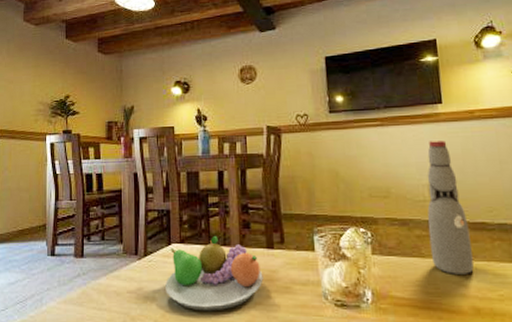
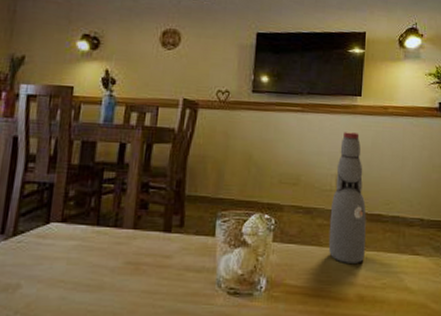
fruit bowl: present [165,236,263,311] -> none [34,216,155,300]

